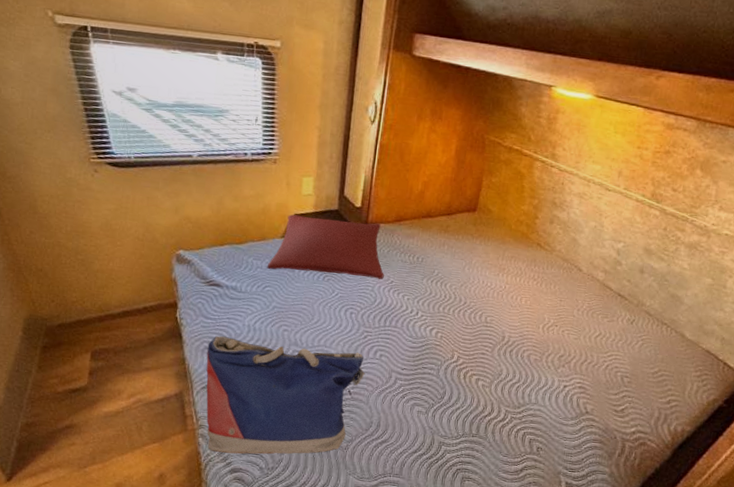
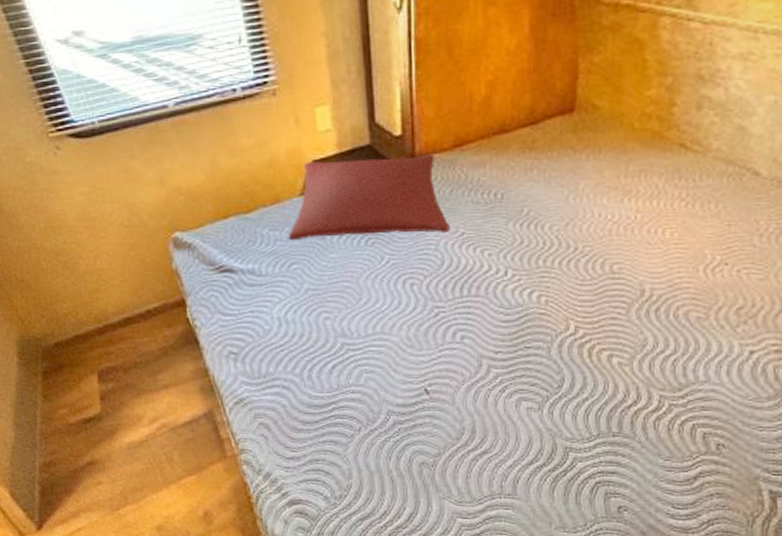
tote bag: present [206,335,365,454] -> none [232,334,444,482]

